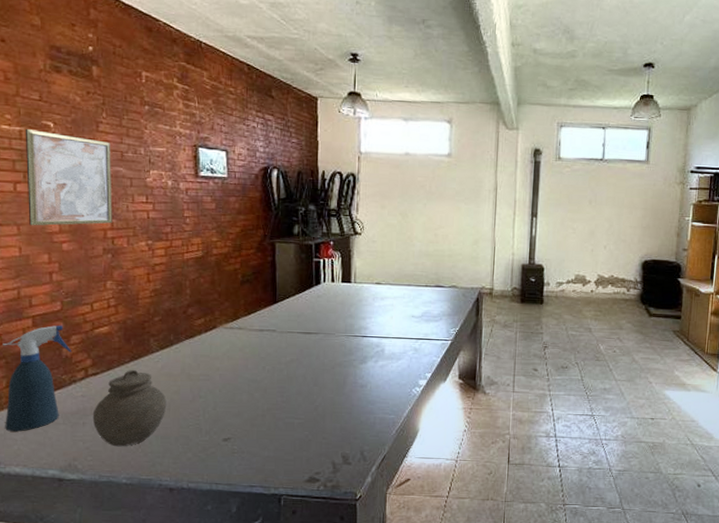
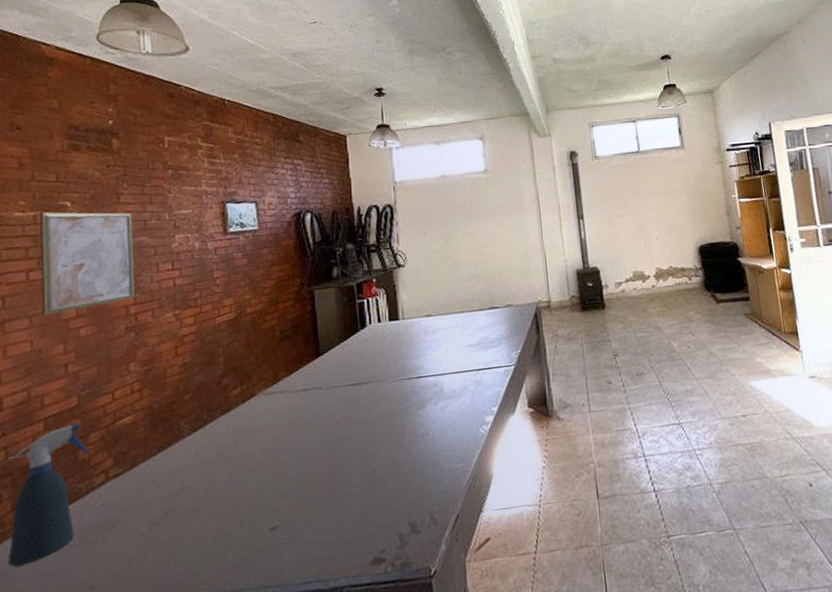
jar: present [92,369,167,447] -> none [114,461,202,563]

